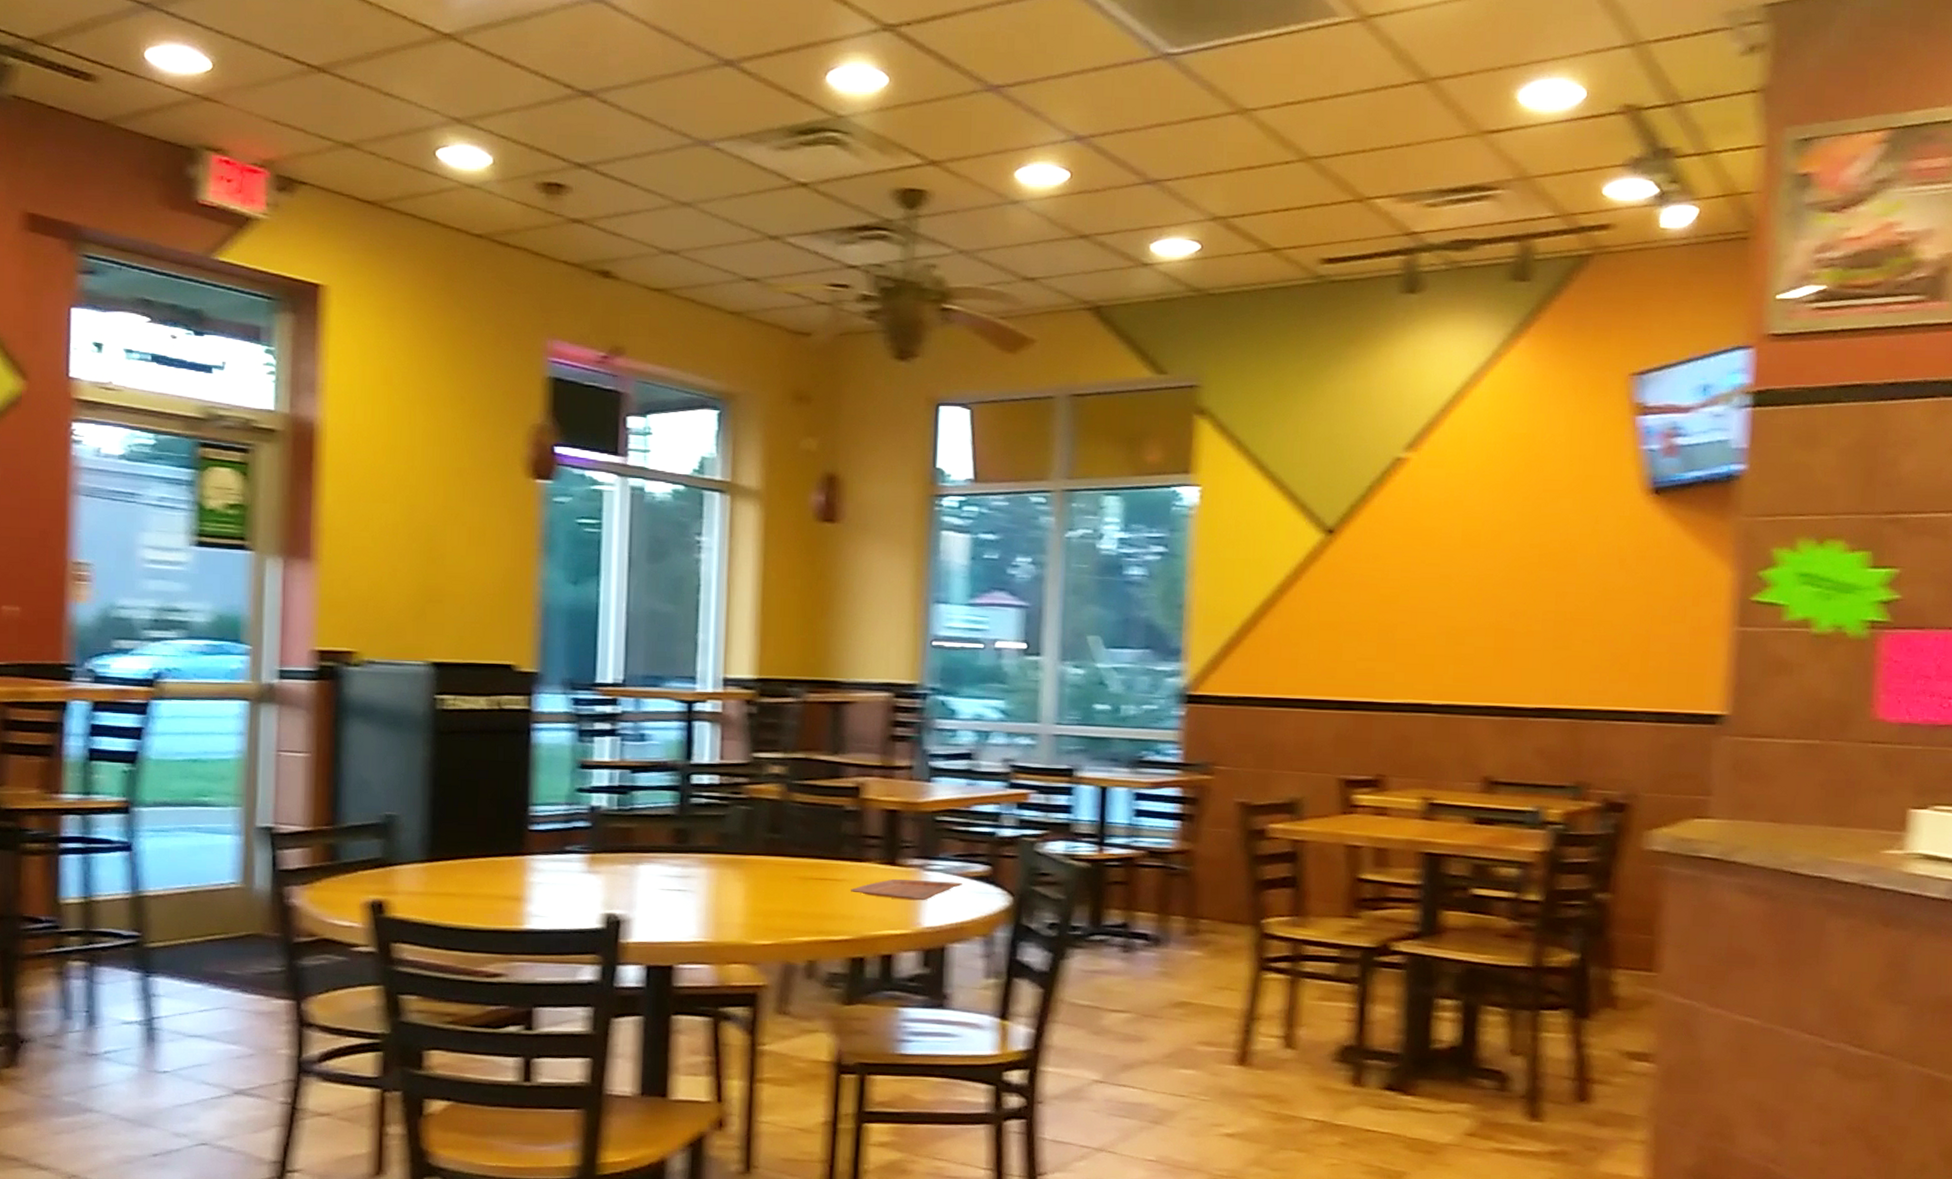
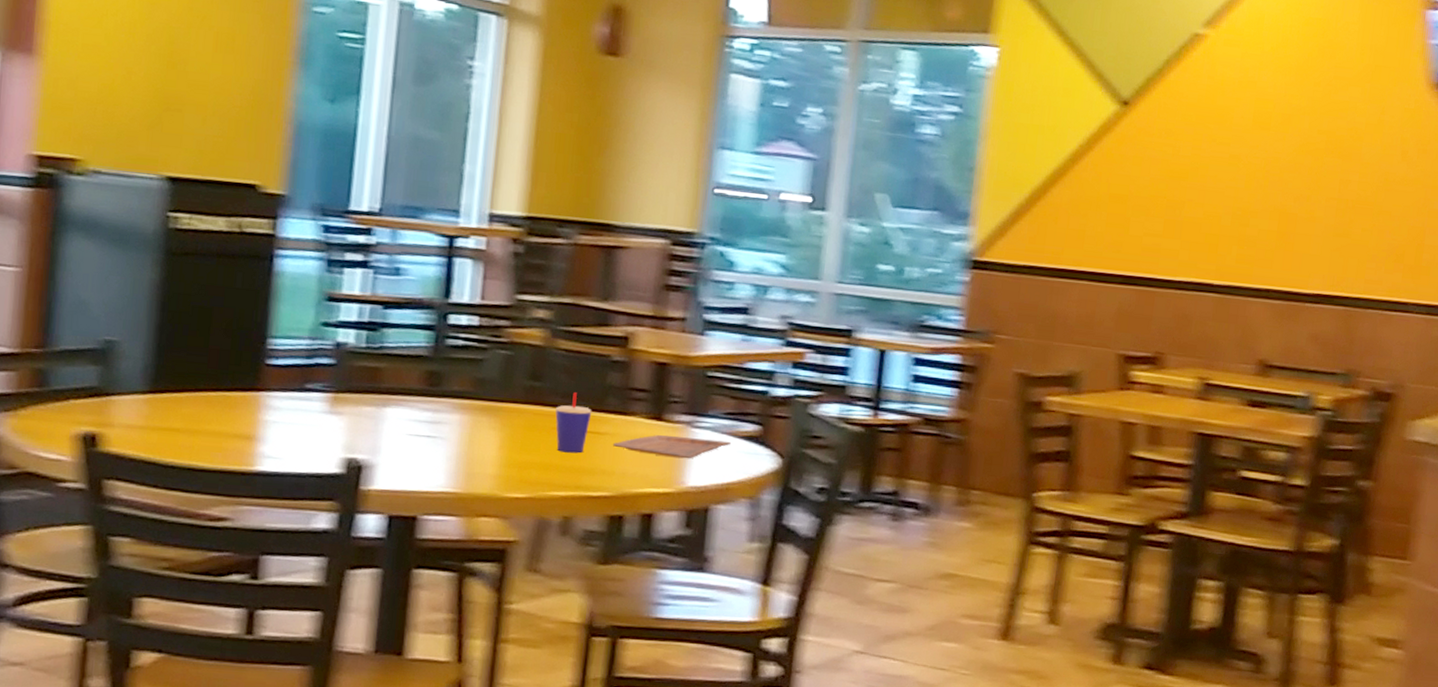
beverage cup: none [795,842,829,900] -> present [555,392,592,454]

